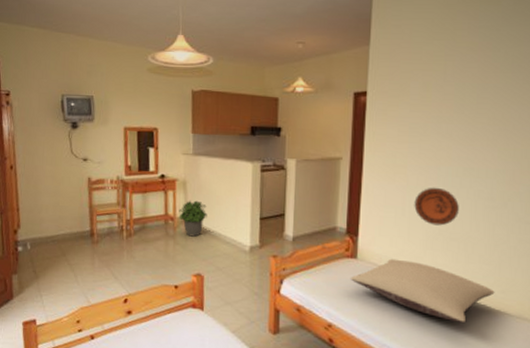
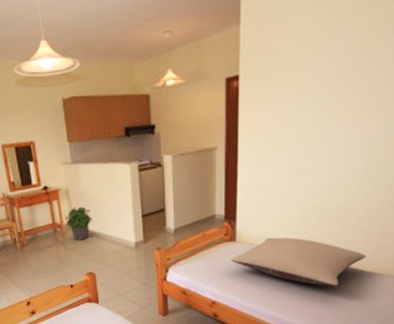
decorative plate: present [414,187,459,226] -> none [289,164,333,202]

